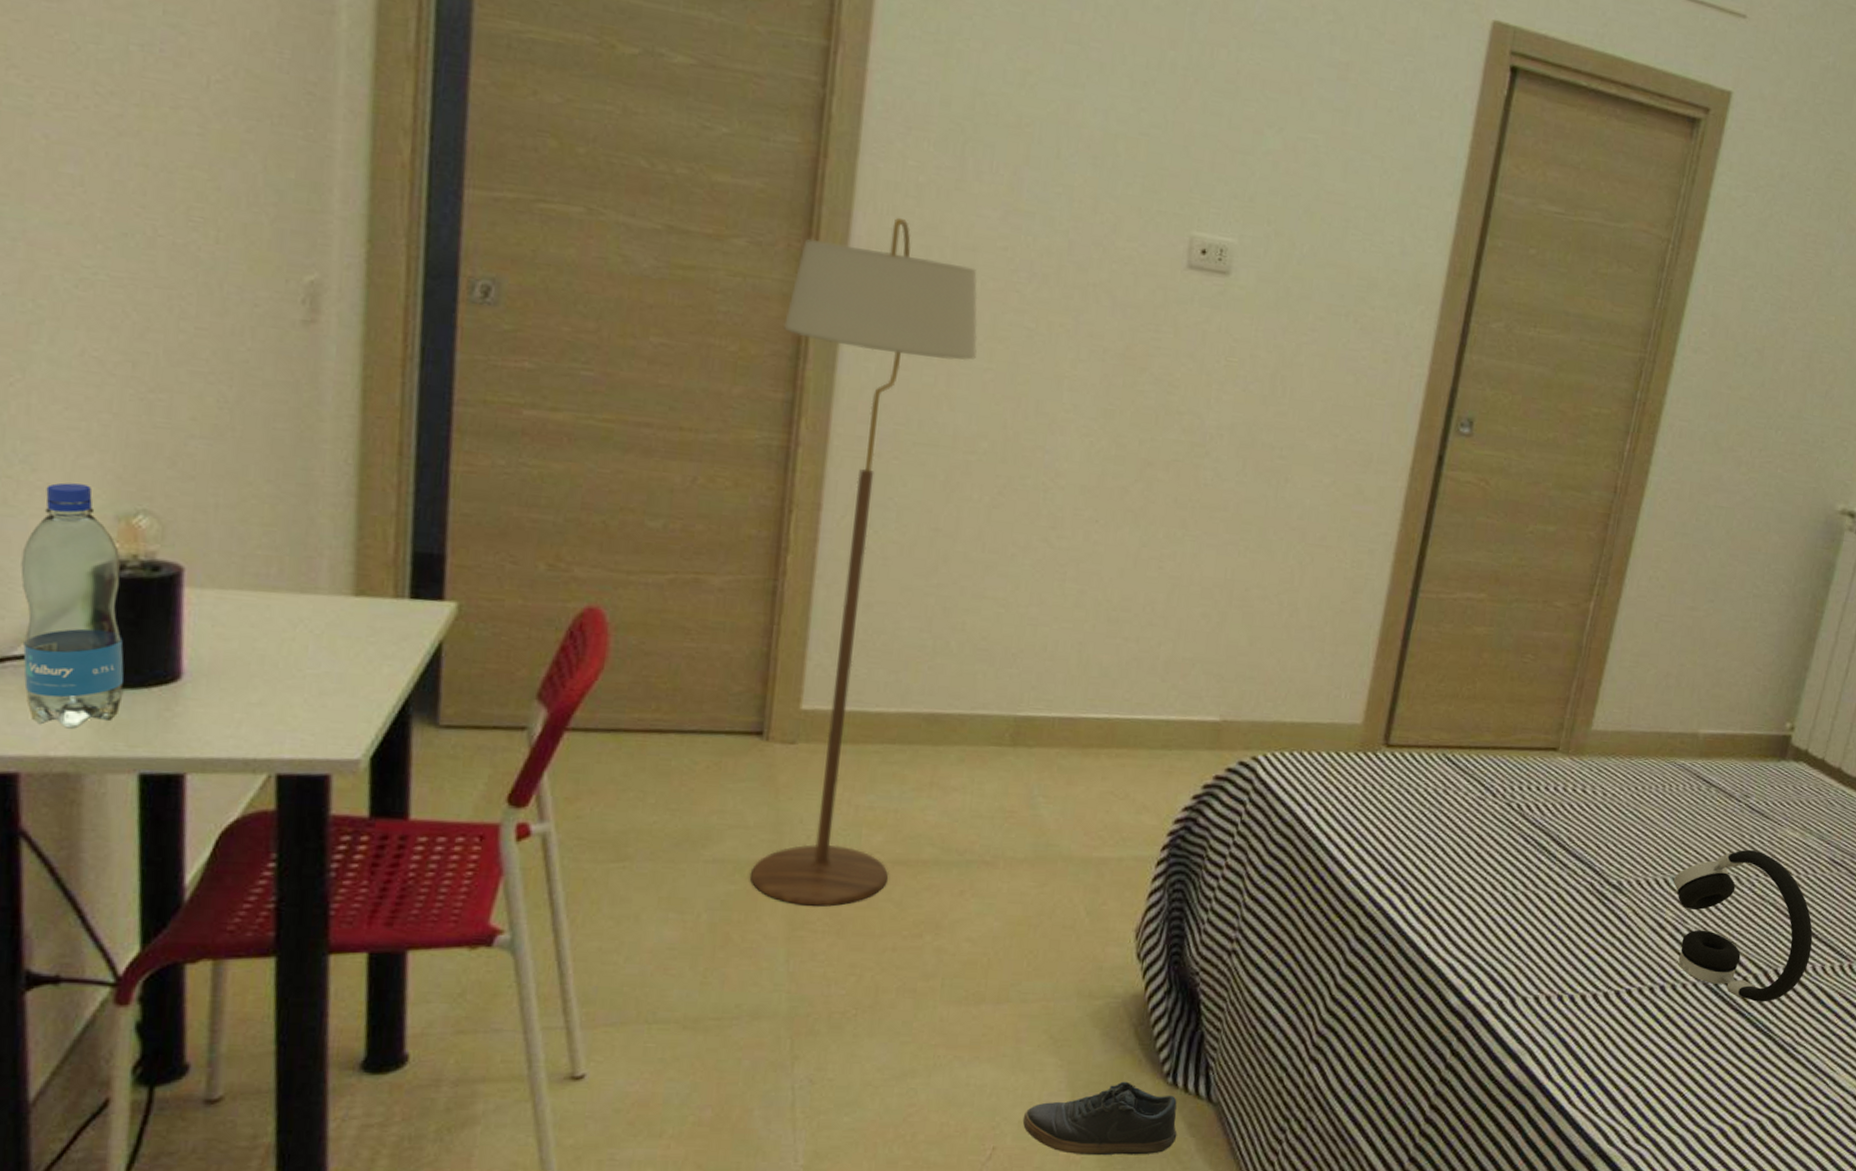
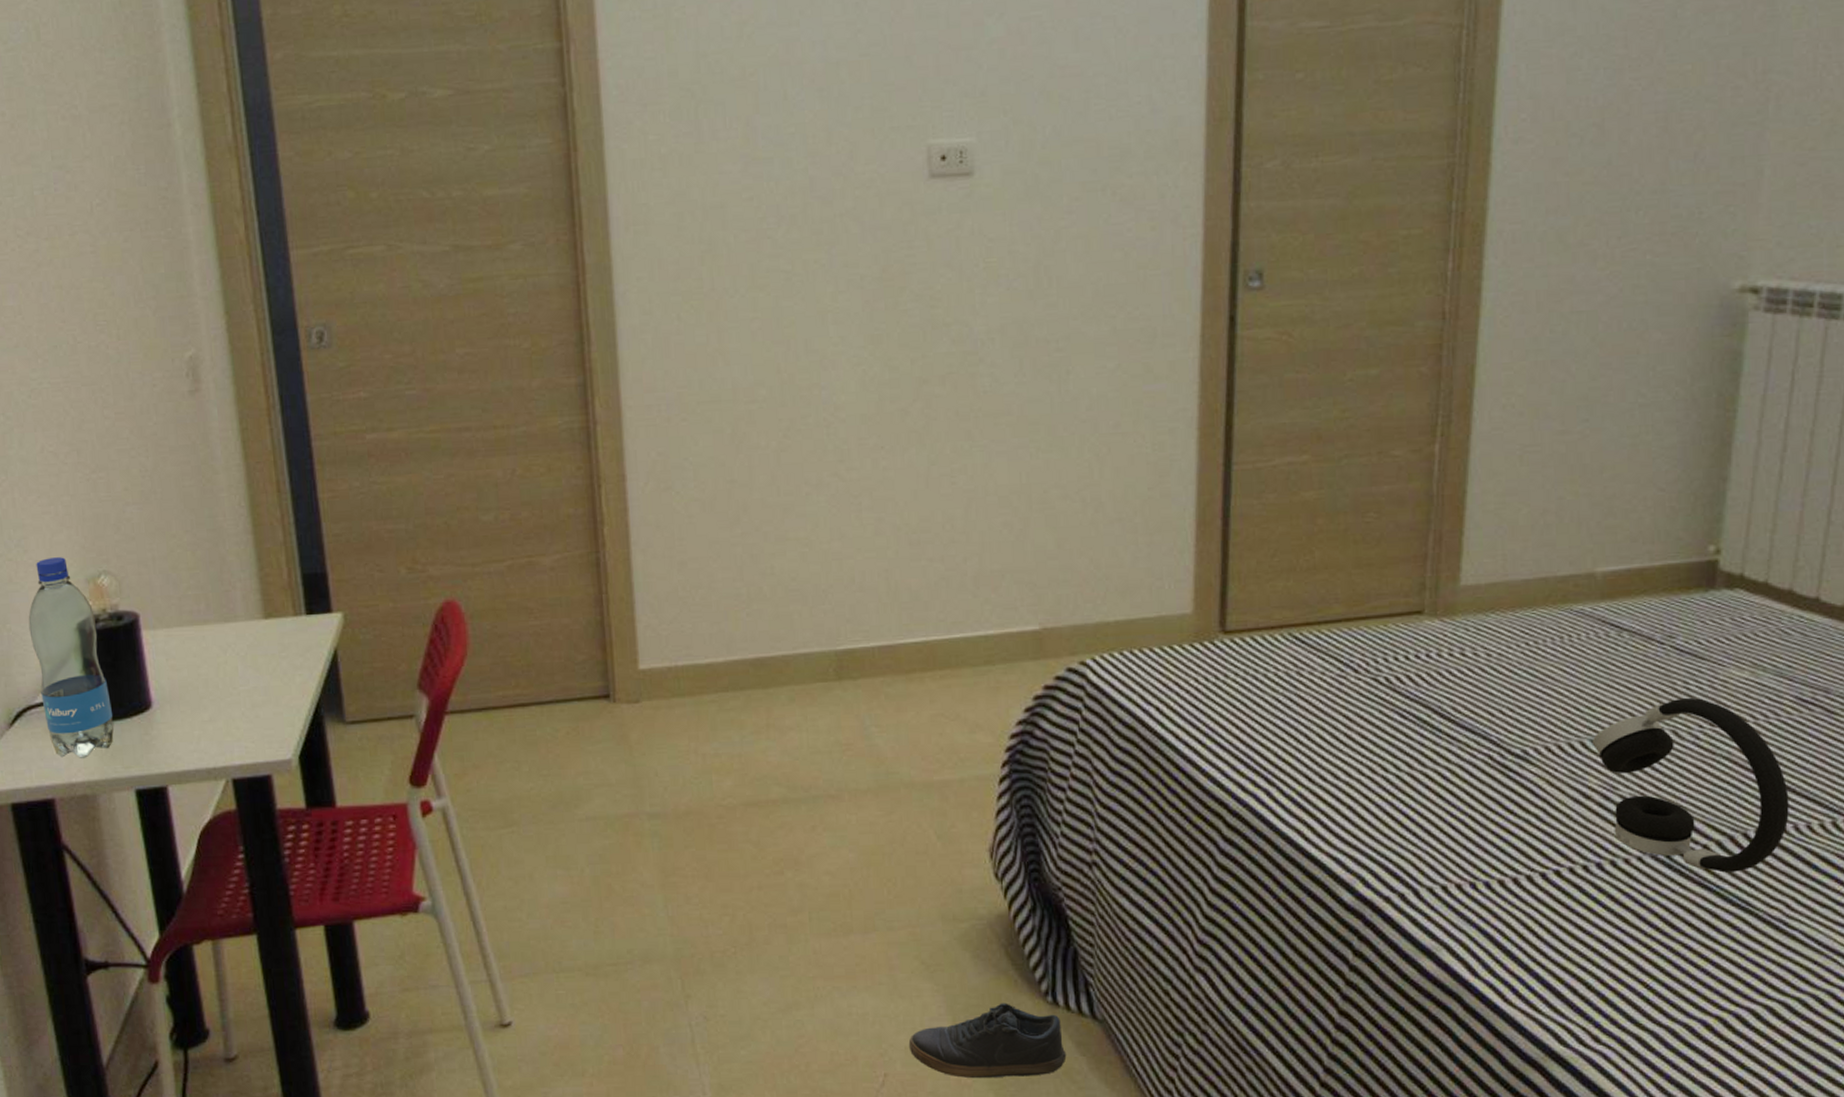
floor lamp: present [750,217,978,907] -> none [565,191,743,853]

